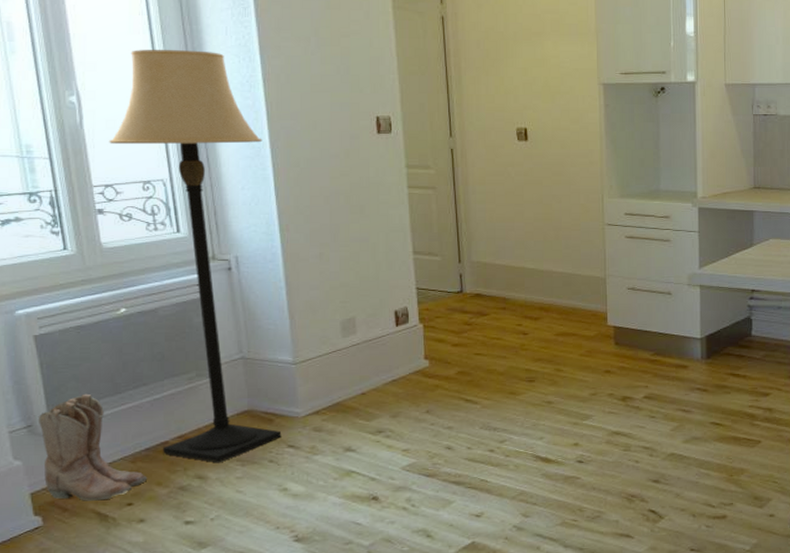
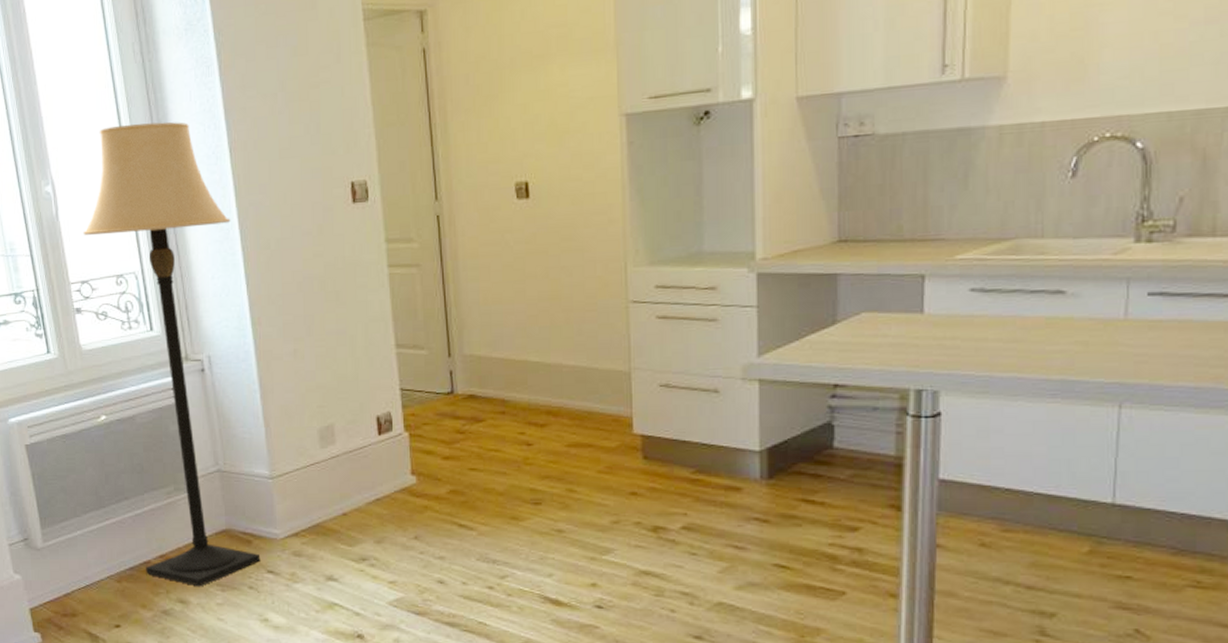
boots: present [38,393,147,501] -> none [32,507,132,620]

